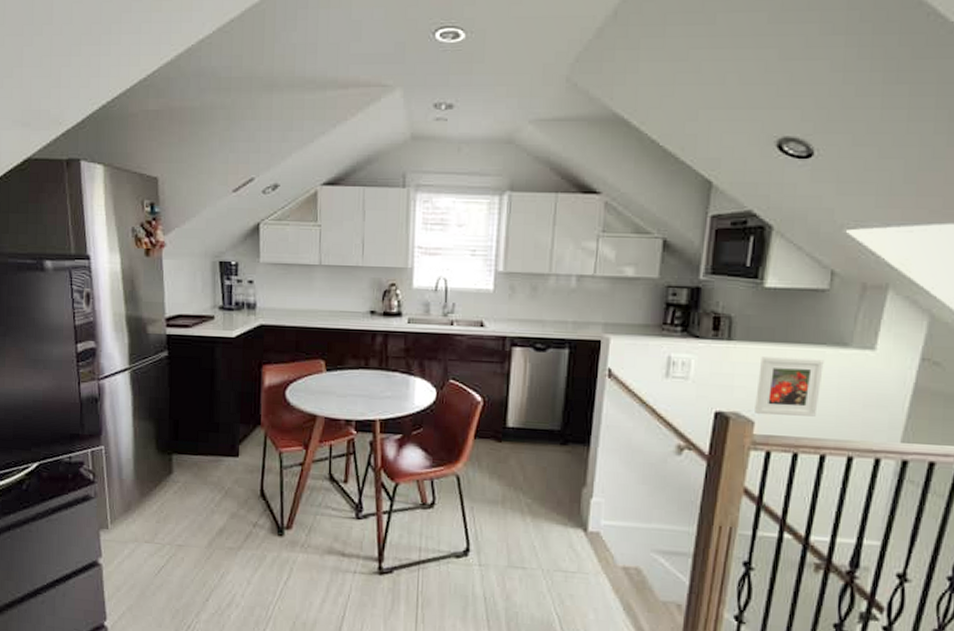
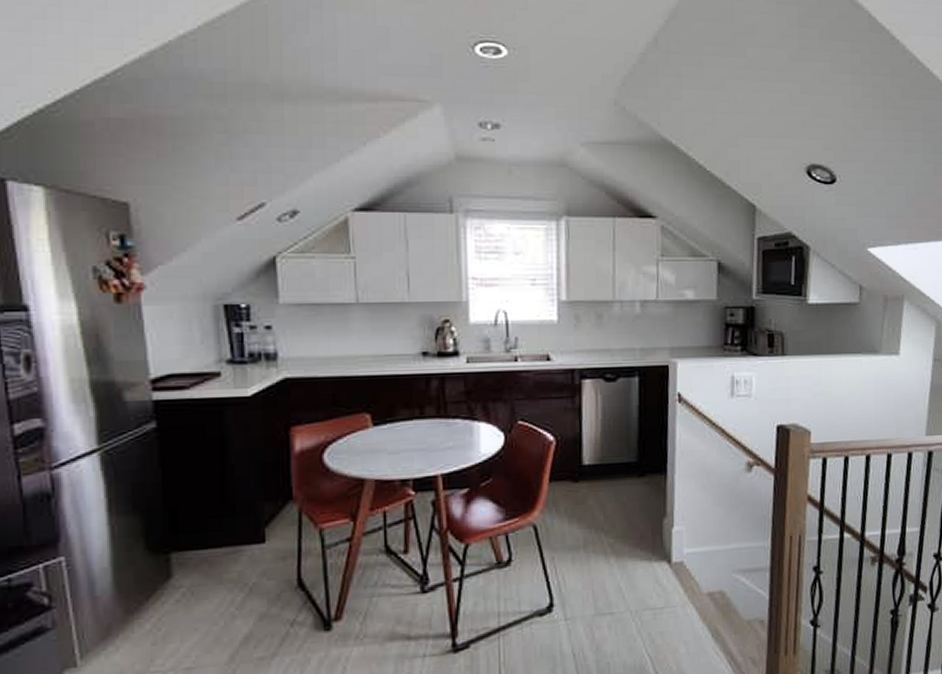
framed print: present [755,357,824,417] -> none [809,367,862,424]

